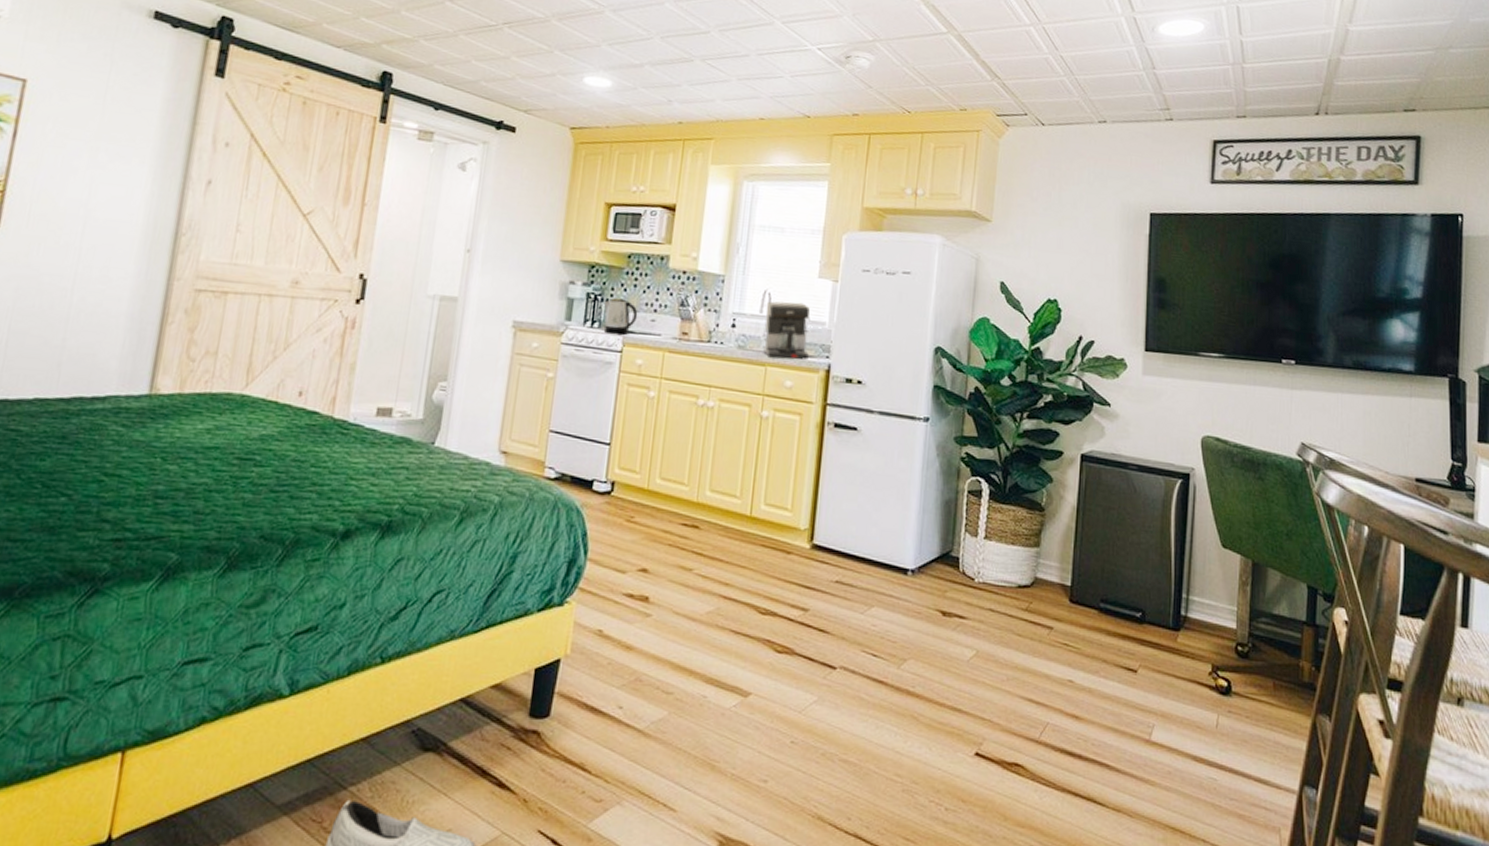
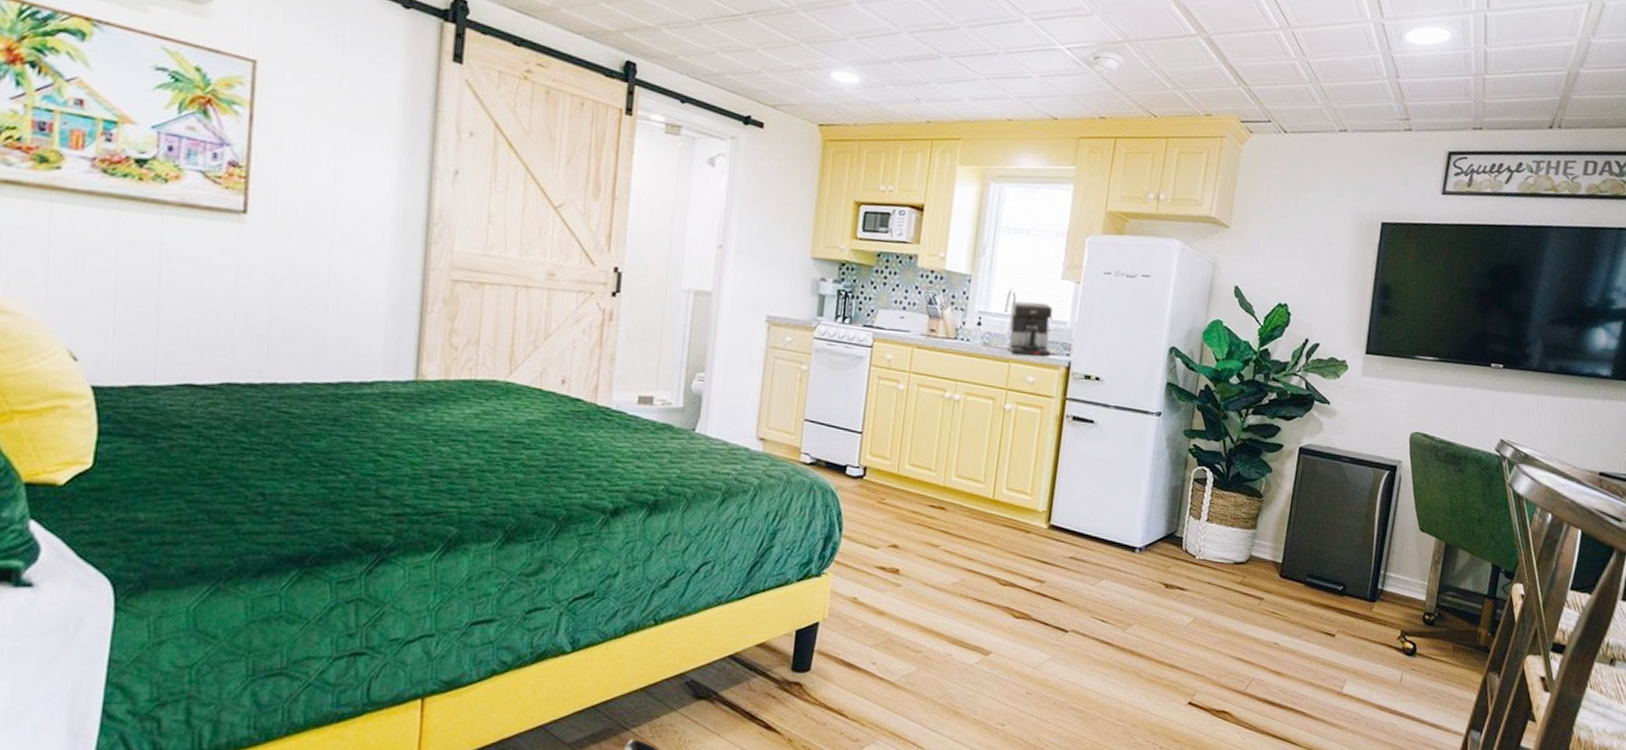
kettle: present [603,297,638,336] -> none [854,295,888,331]

